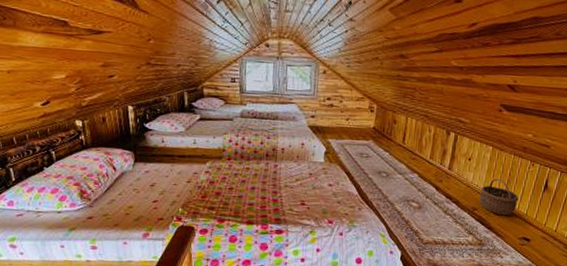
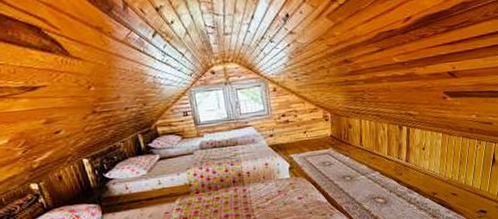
wicker basket: present [479,178,519,216] -> none [437,161,472,195]

